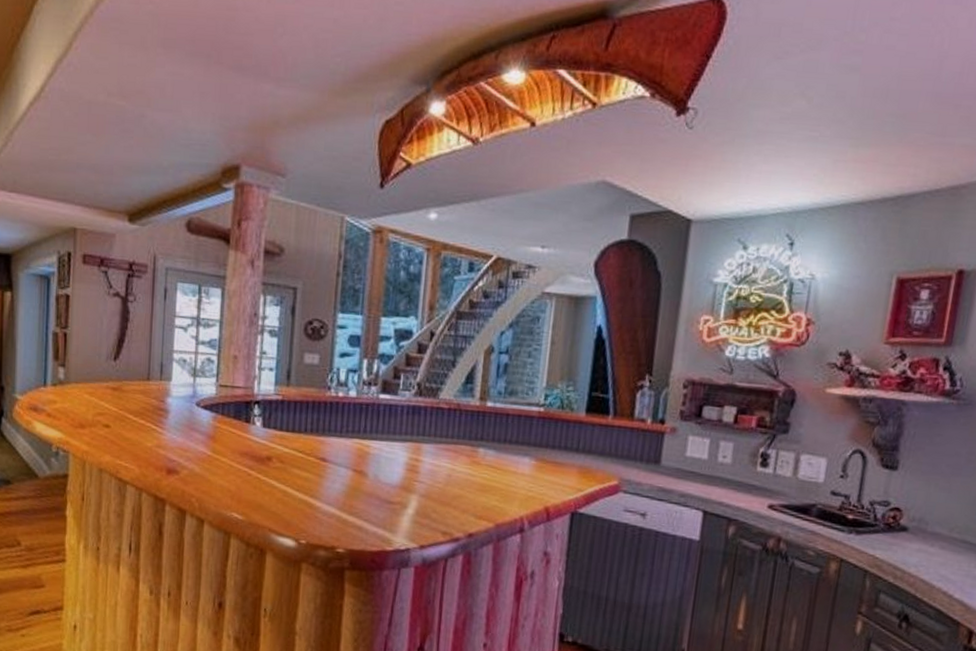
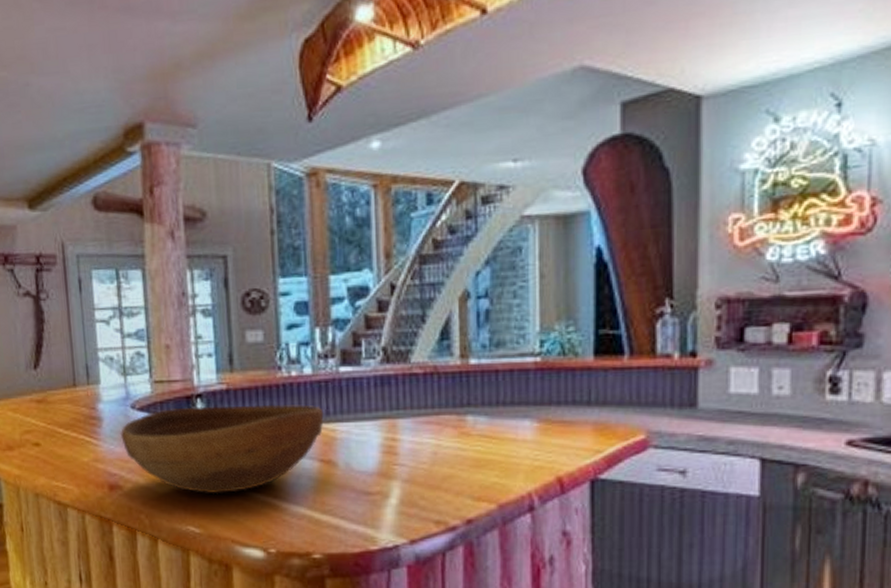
bowl: none [183,410,362,489] -> present [120,404,324,494]

